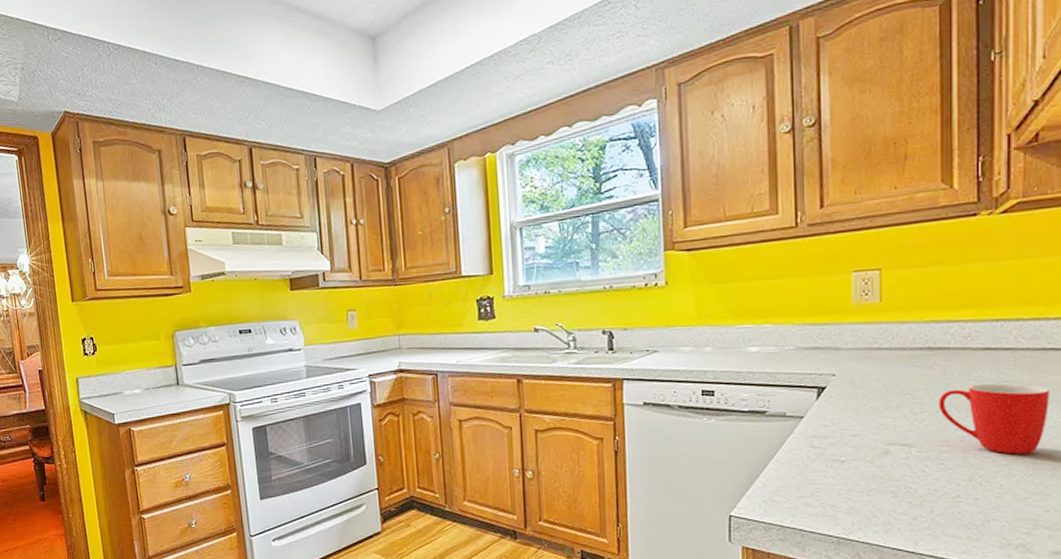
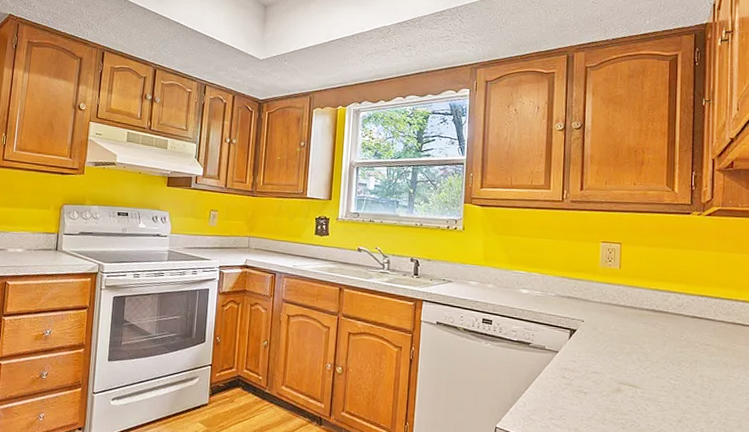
mug: present [939,383,1049,455] -> none [658,344,738,406]

